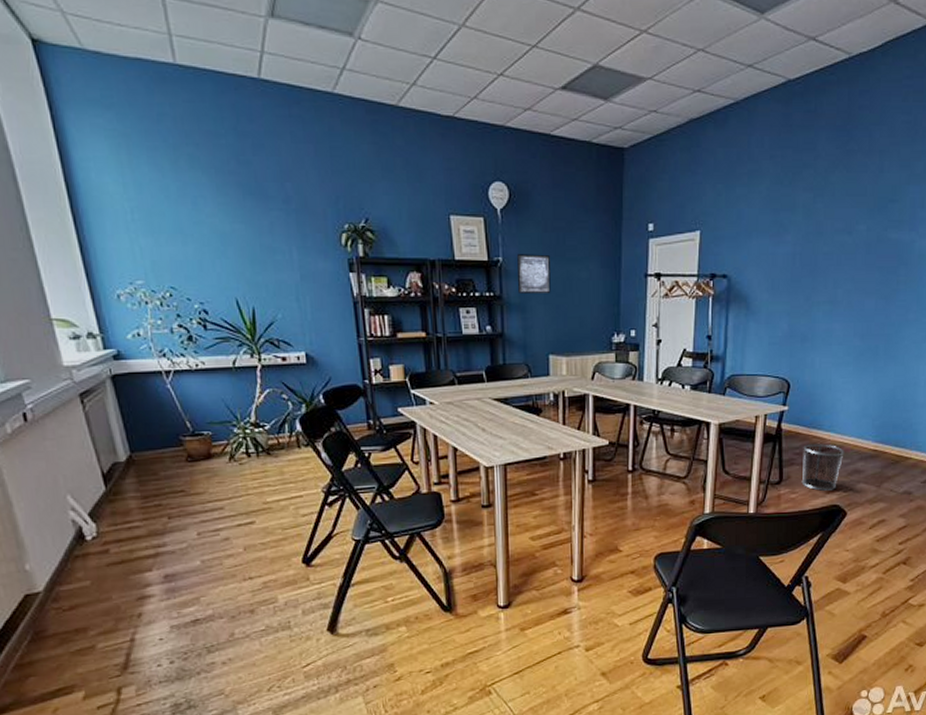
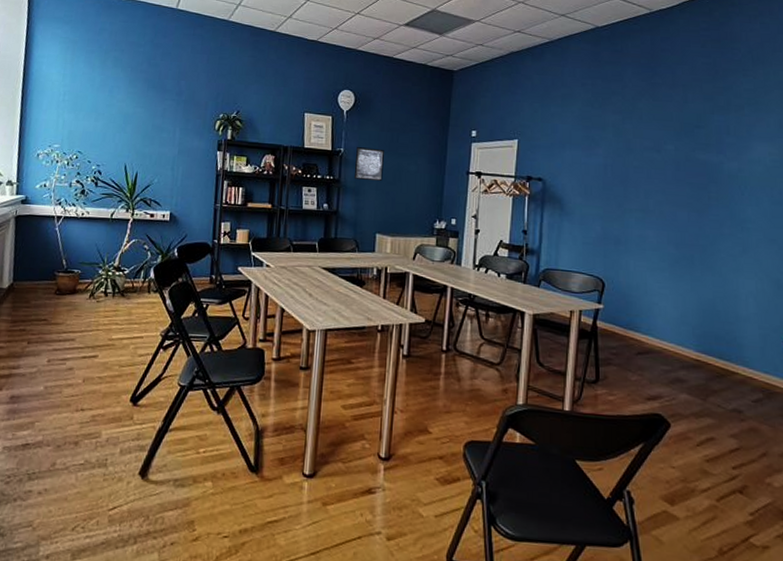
waste bin: present [801,444,844,491] -> none [619,345,664,397]

